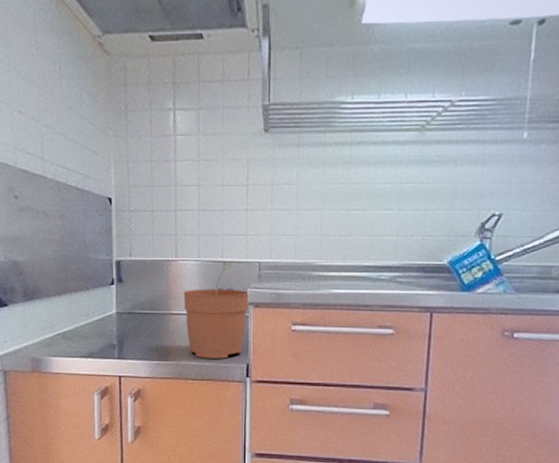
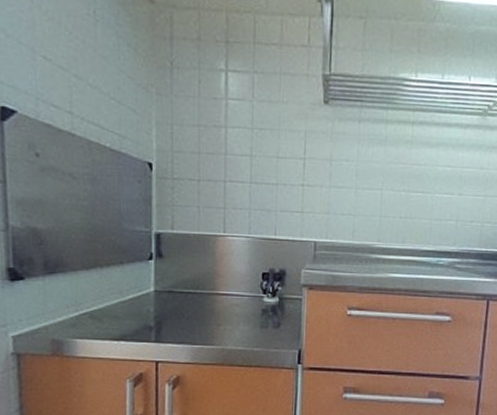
plant pot: present [183,261,250,359] -> none [231,239,305,344]

